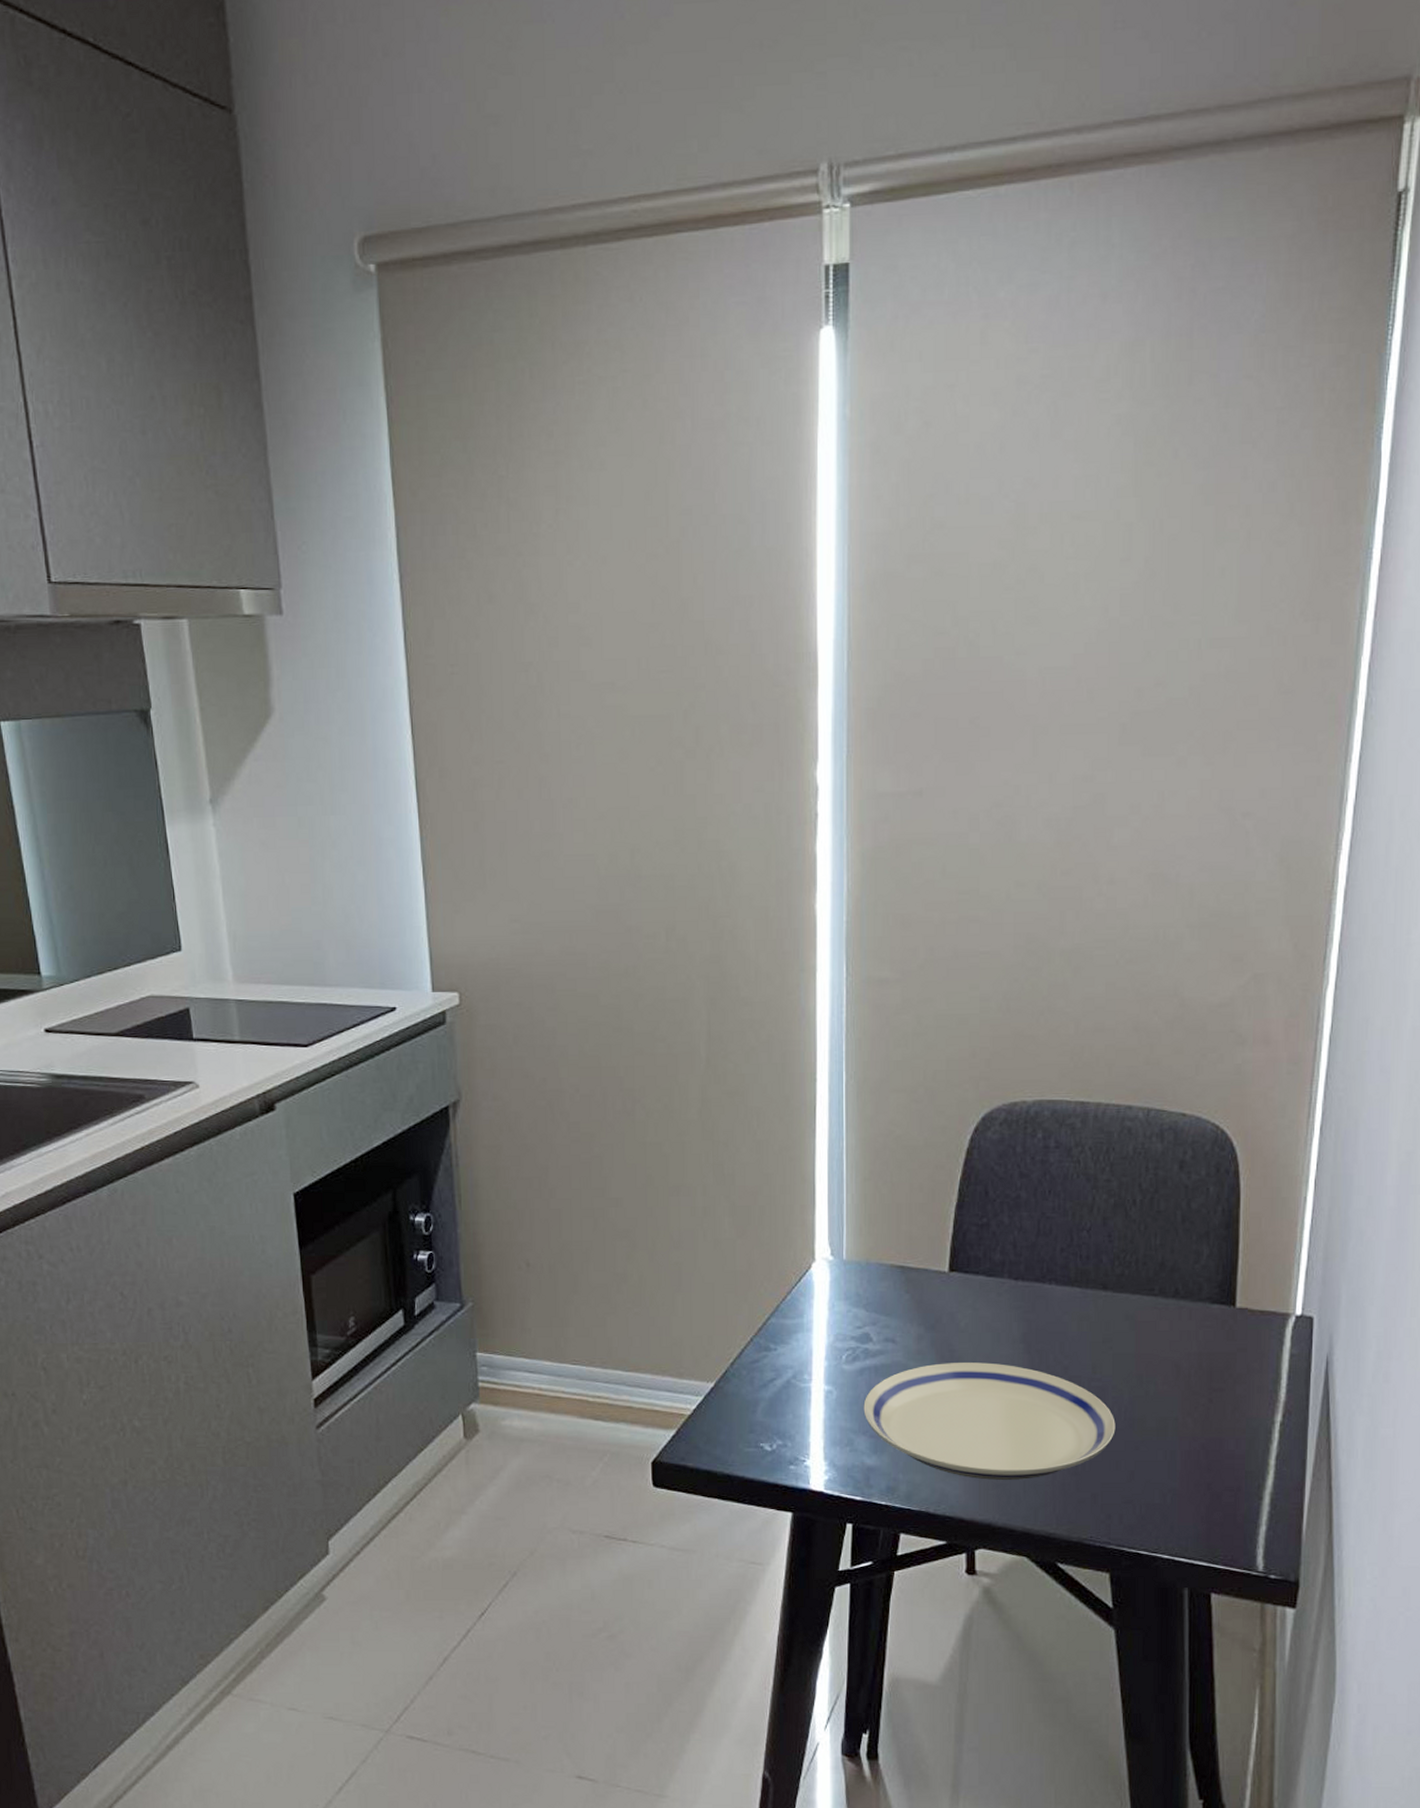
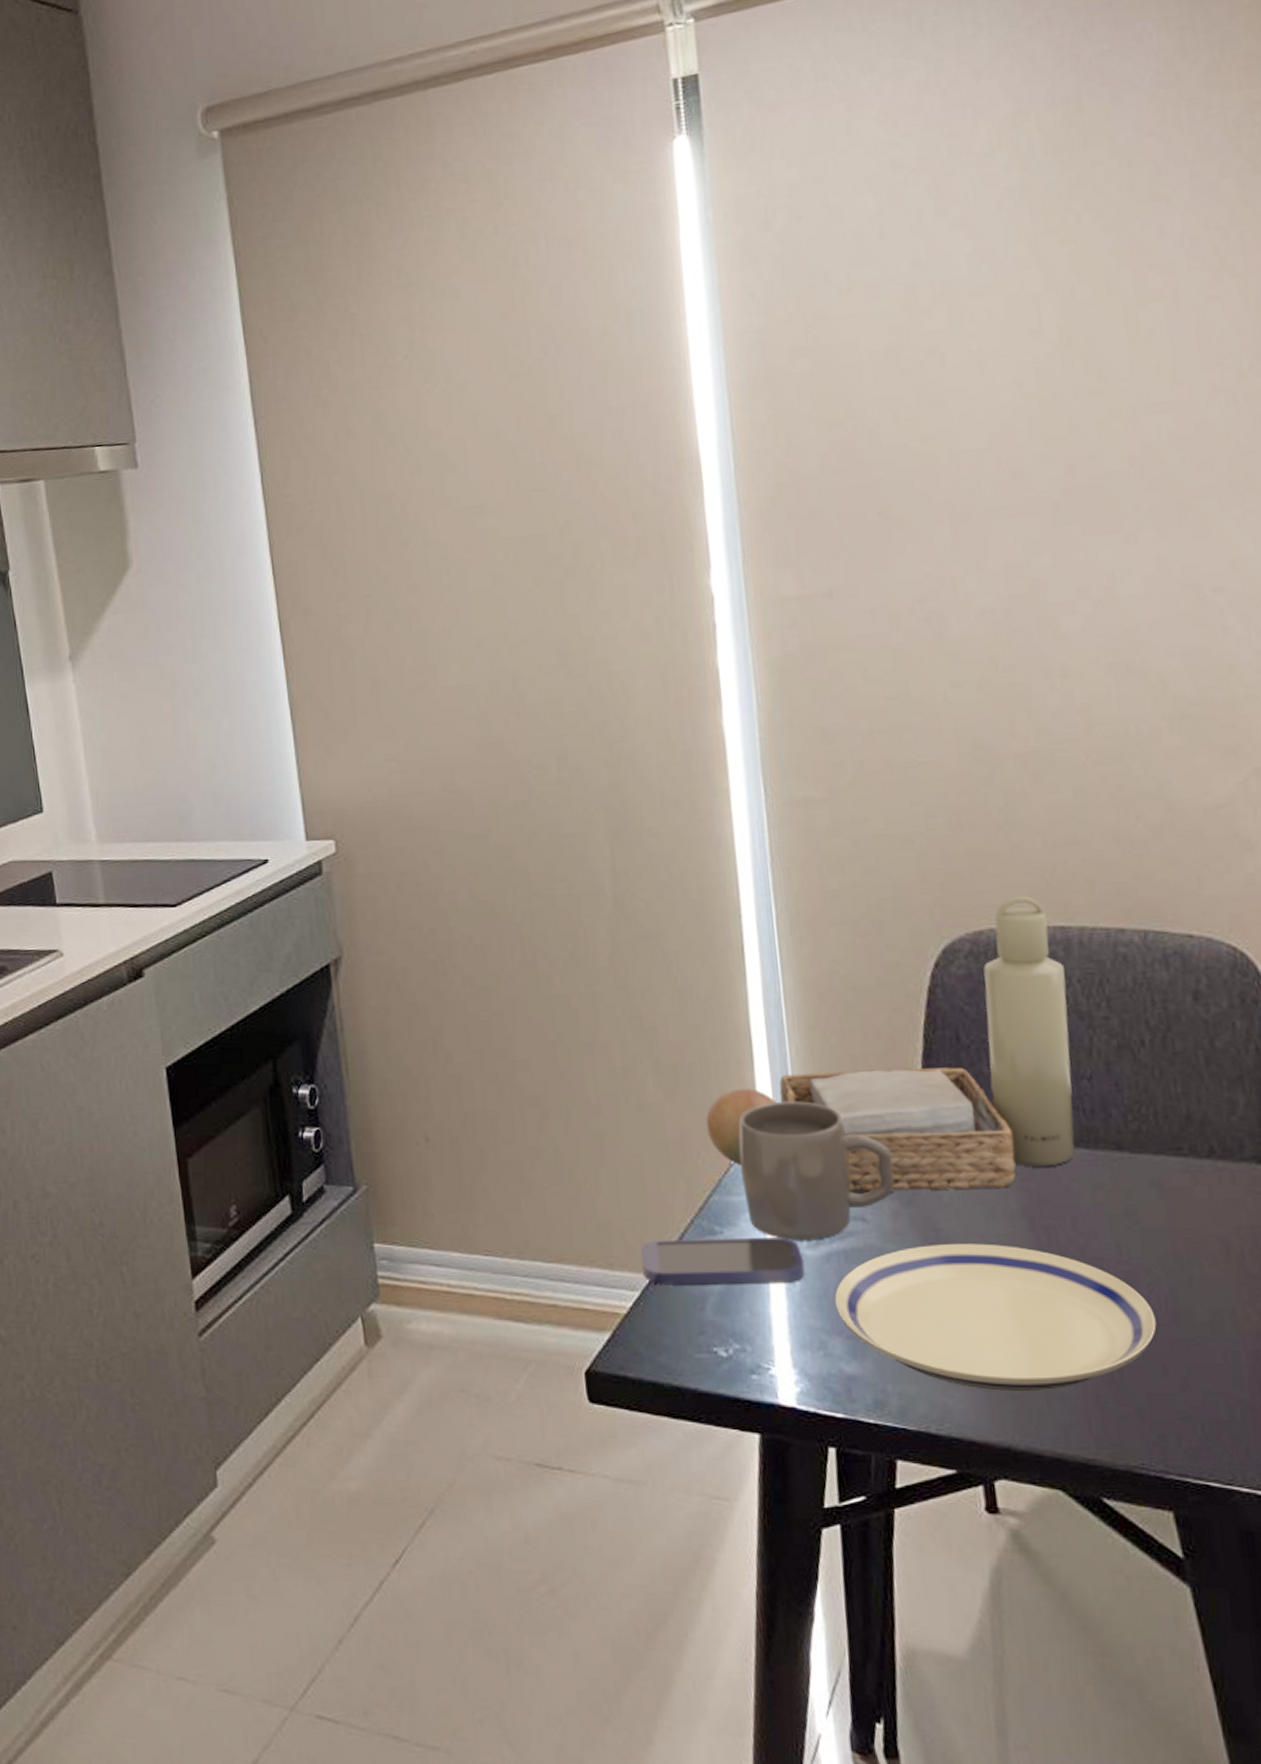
mobile phone: none [705,1354,842,1392] -> present [639,1237,805,1285]
fruit: none [770,1228,832,1294] -> present [705,1087,777,1165]
mug: none [796,1242,923,1358] -> present [738,1101,894,1241]
napkin holder: none [834,1216,1021,1319] -> present [779,1067,1016,1192]
bottle: none [1009,1073,1079,1302] -> present [983,895,1076,1167]

